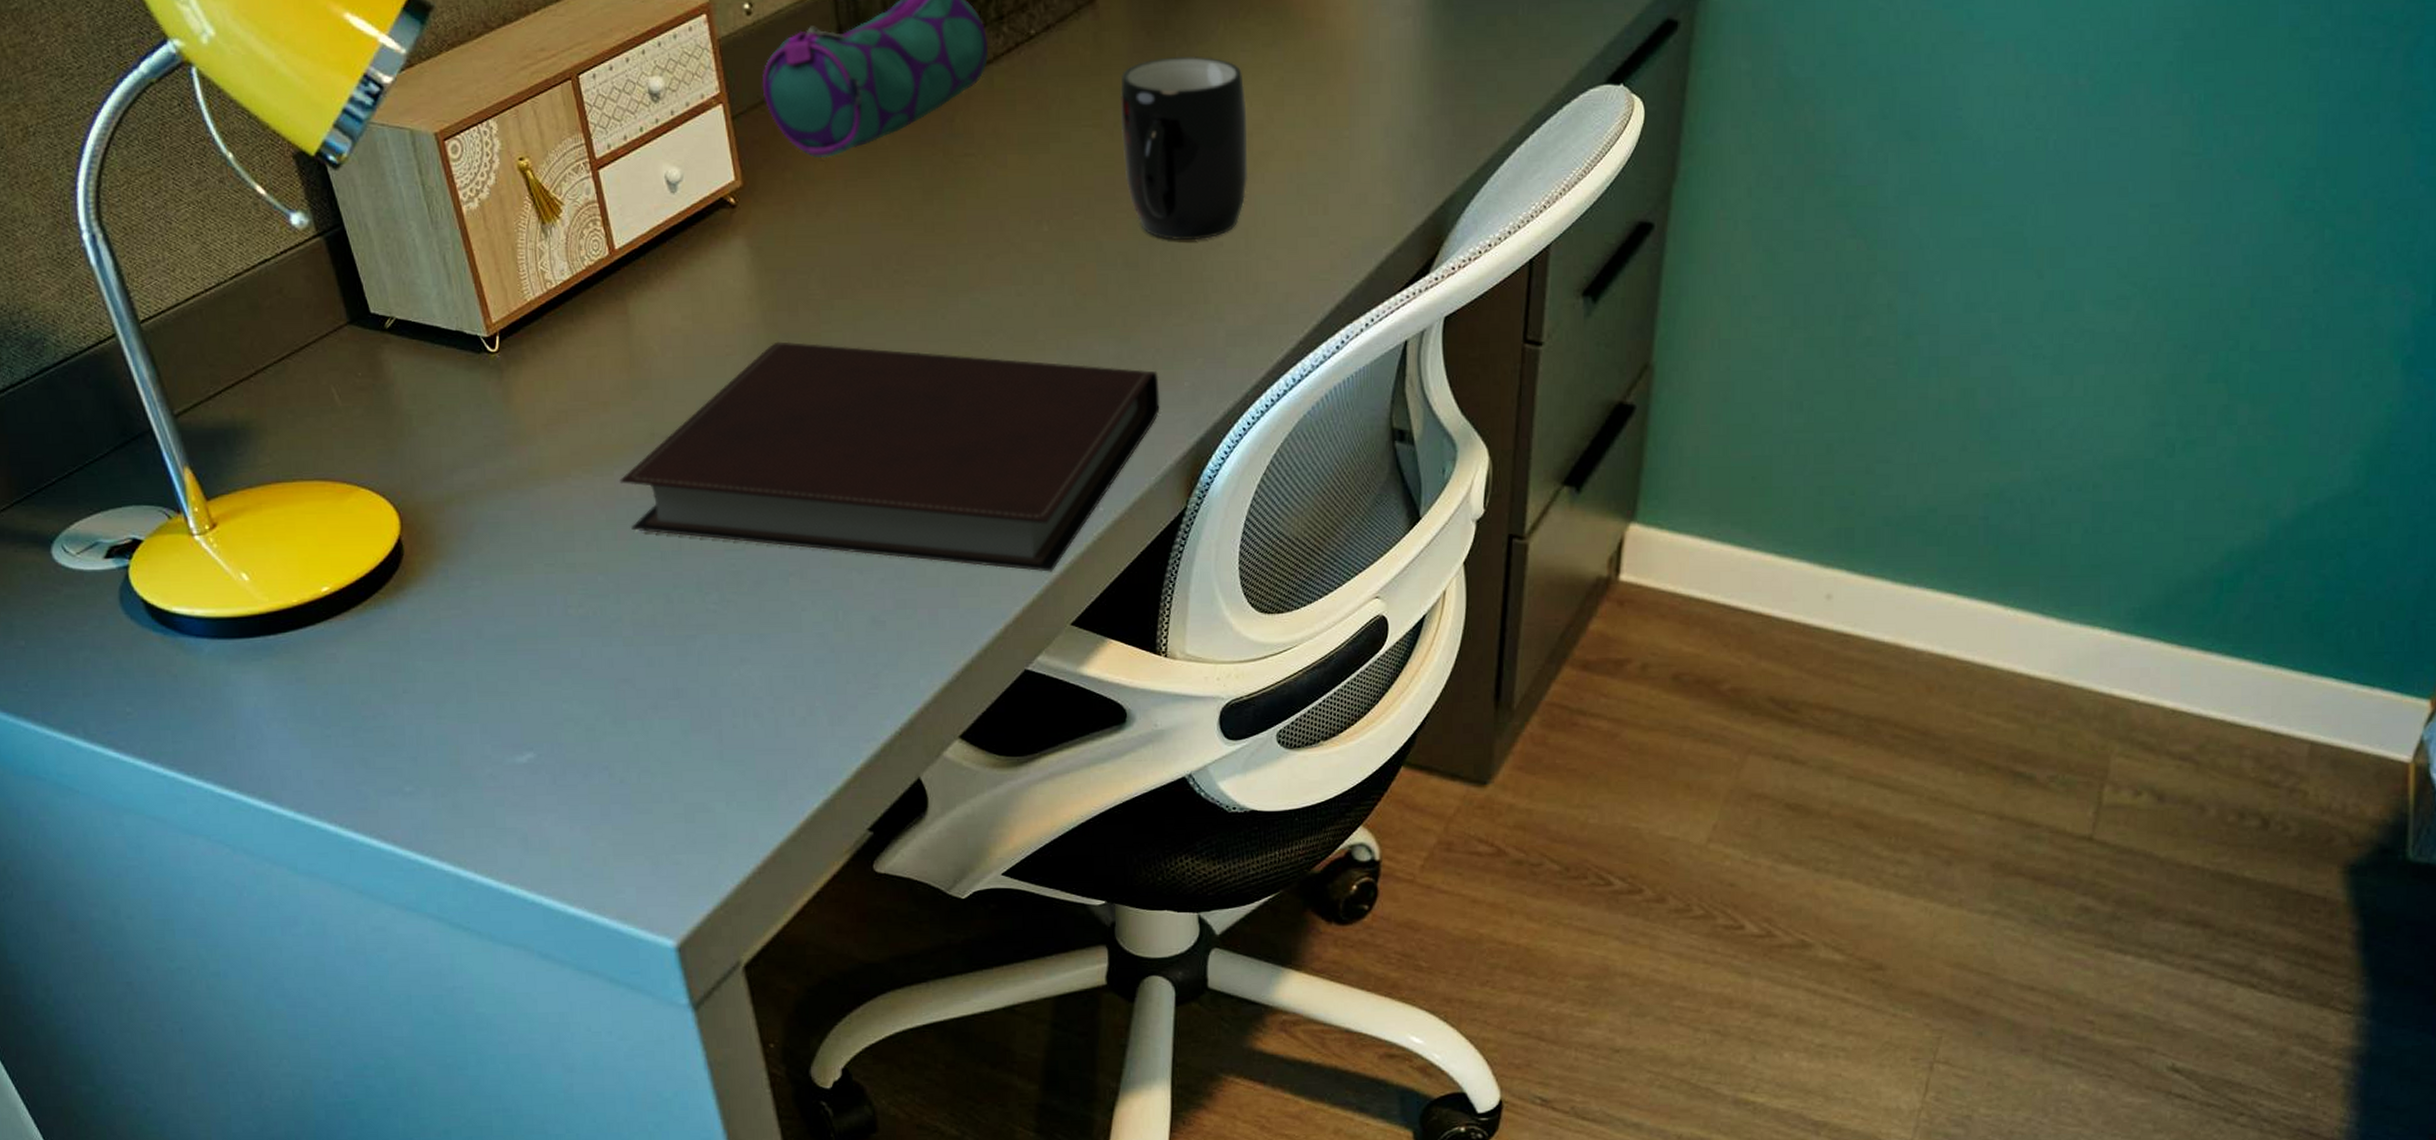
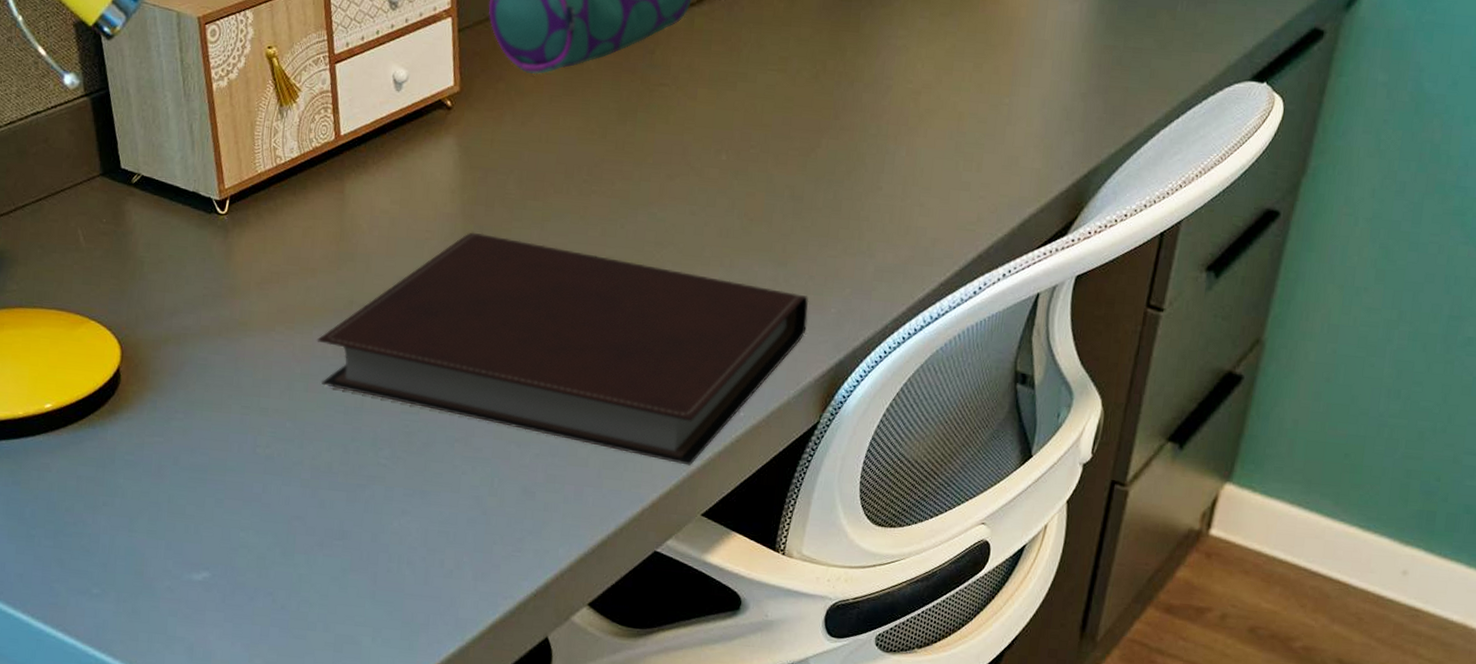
mug: present [1119,55,1249,241] -> none [801,16,920,183]

